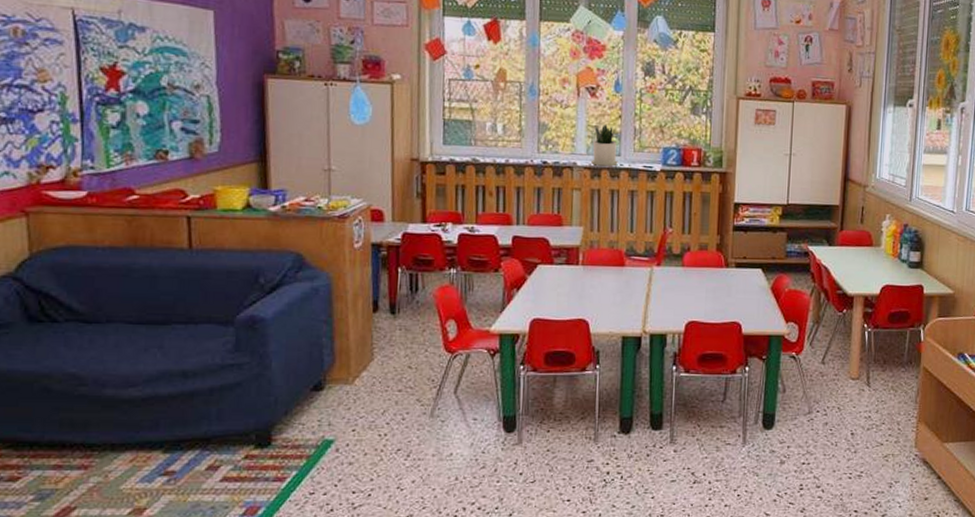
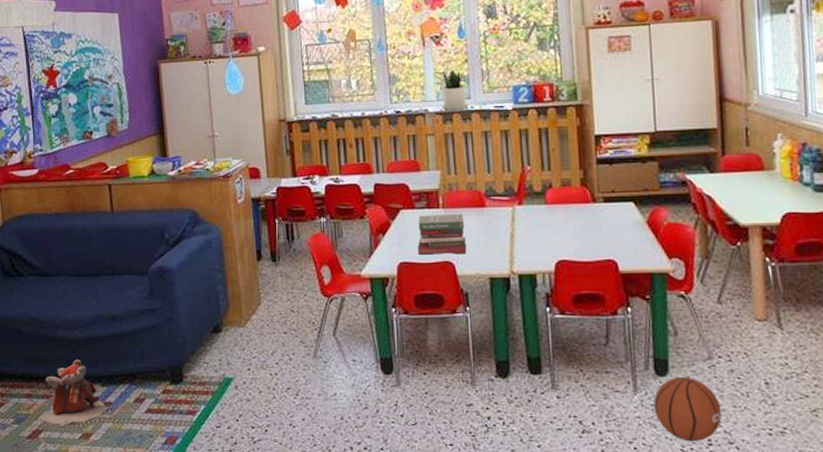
stuffed animal: none [72,422,167,503] -> present [39,359,105,428]
books: none [552,271,603,313] -> present [417,213,467,255]
basketball: none [758,429,814,488] -> present [653,376,722,442]

